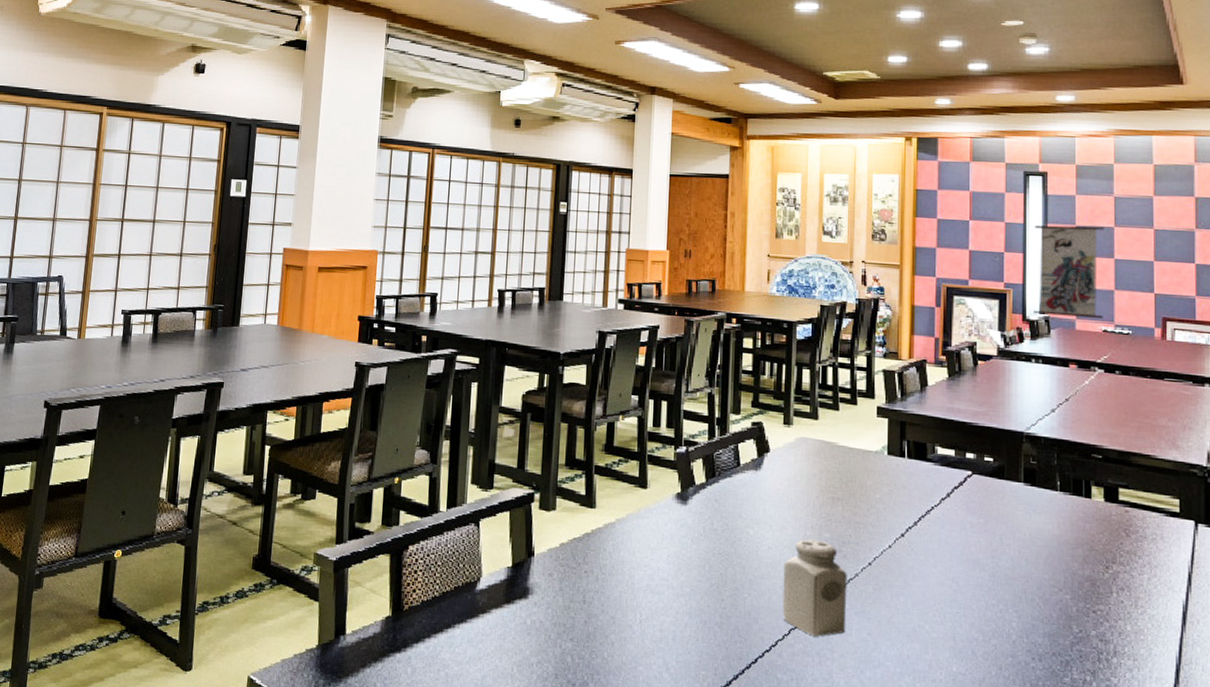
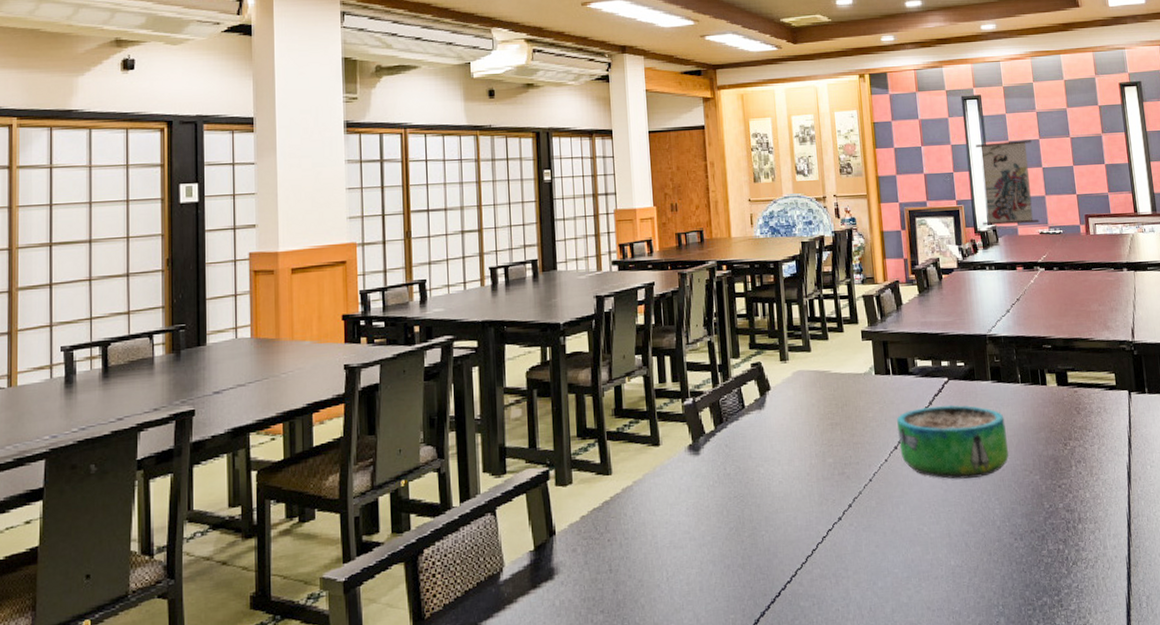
salt shaker: present [782,539,847,637] -> none [795,466,857,559]
decorative bowl: none [907,498,1036,585] -> present [897,404,1009,479]

